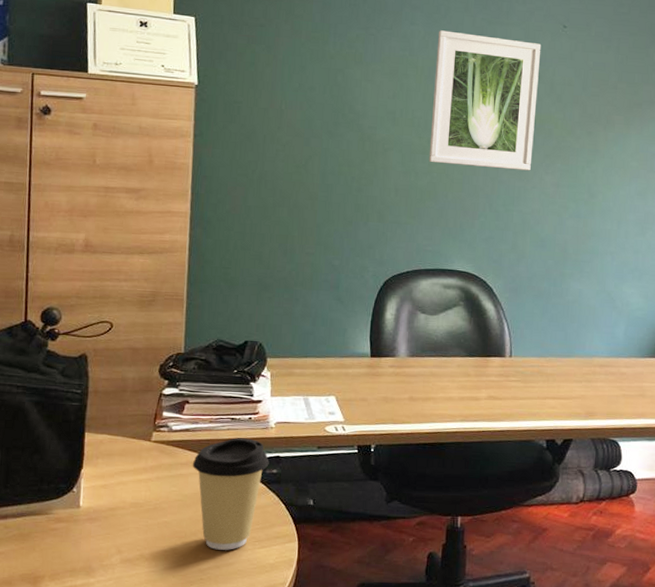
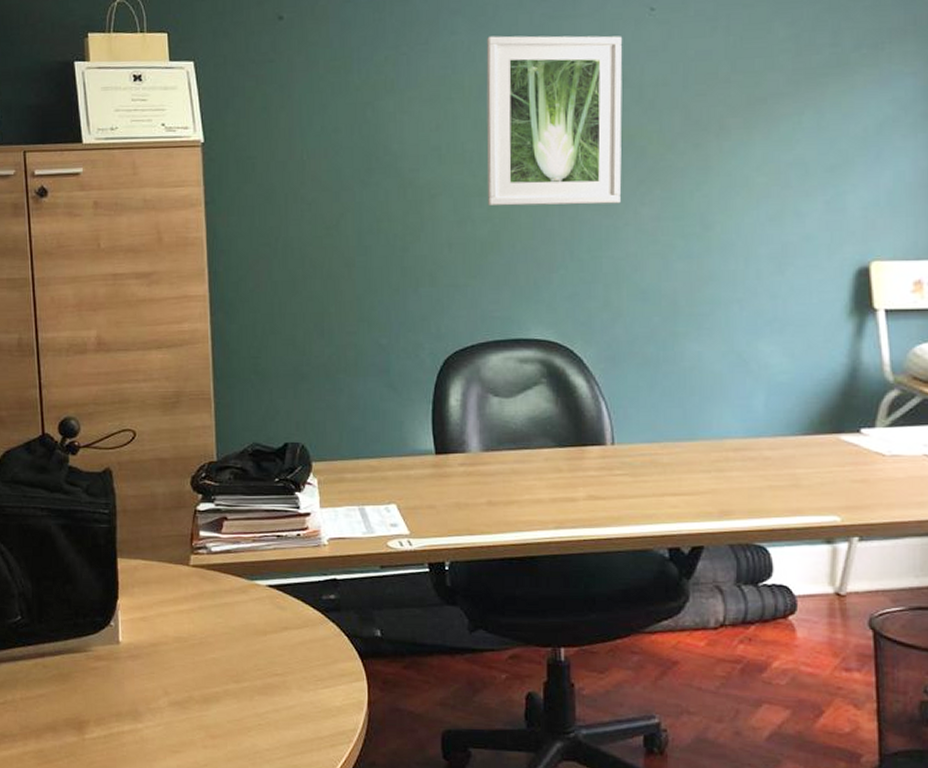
coffee cup: present [192,438,269,550] -> none [237,558,325,691]

